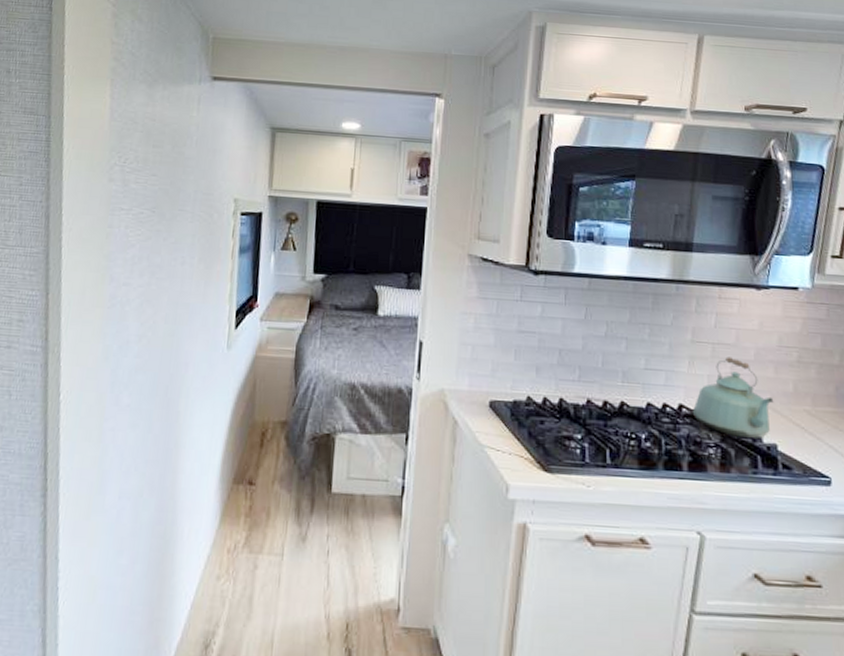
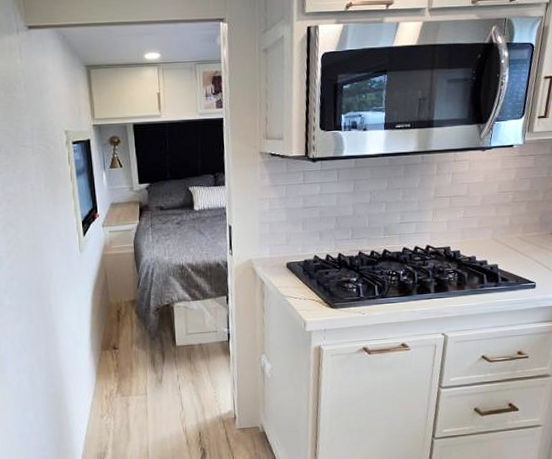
kettle: present [693,357,774,438] -> none [437,205,495,263]

